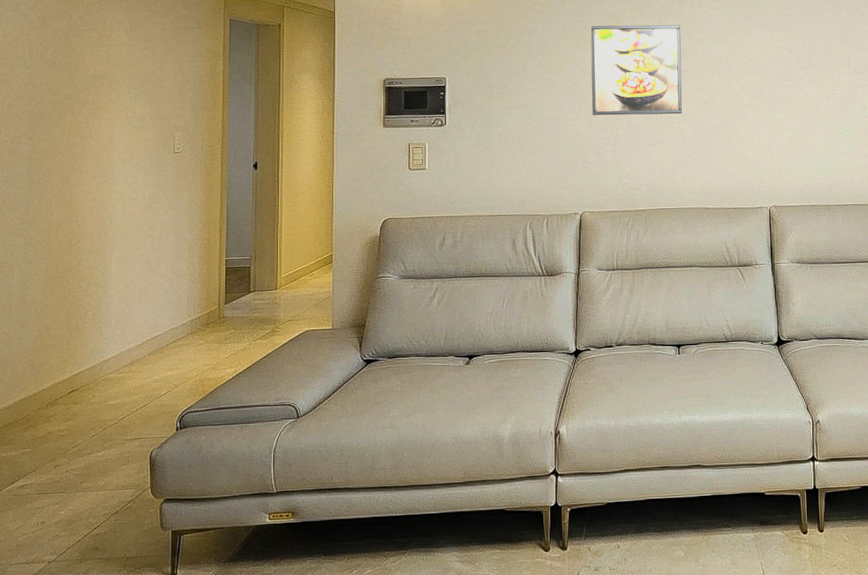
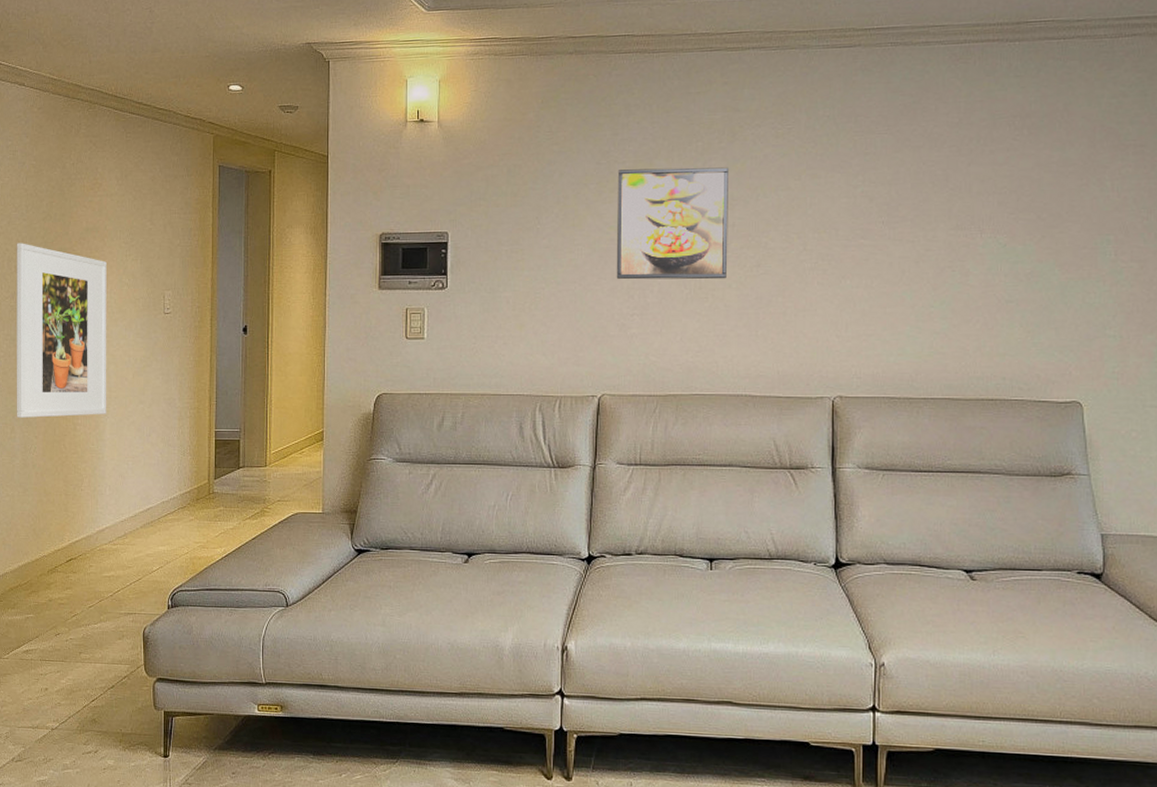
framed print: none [14,89,115,256] -> present [16,243,107,418]

